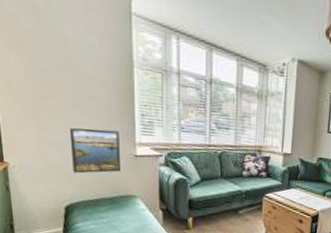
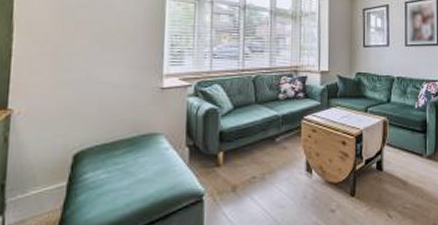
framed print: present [69,128,122,174] -> none [88,63,145,114]

